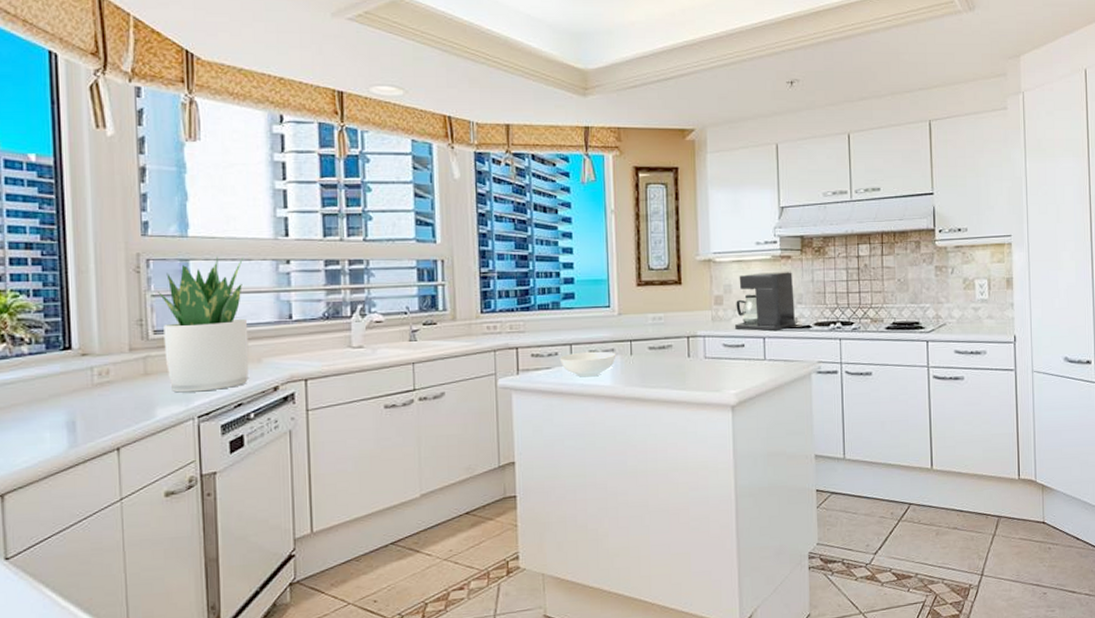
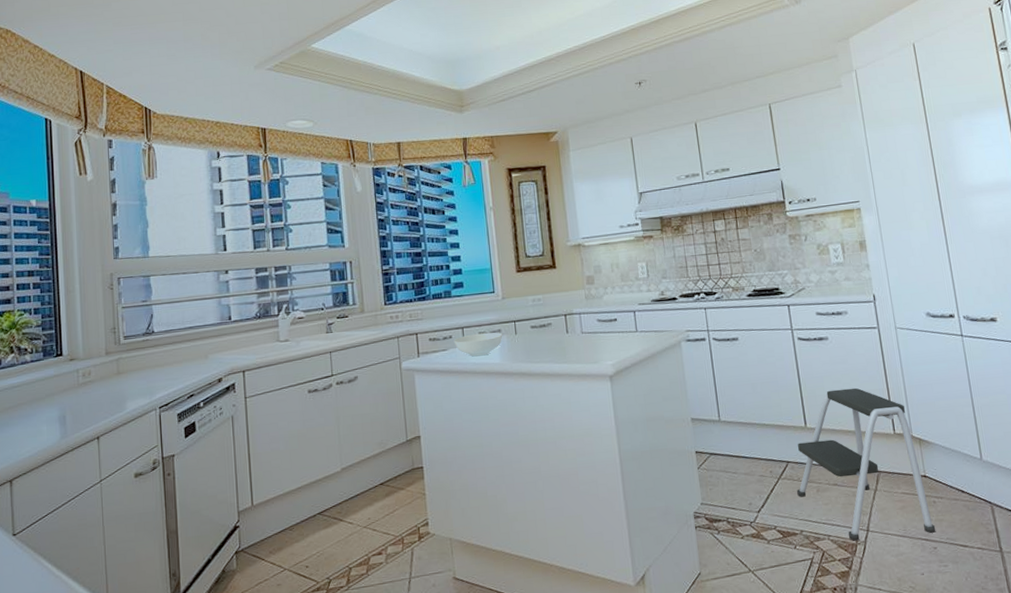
planter: present [158,256,249,393] -> none [127,270,198,388]
coffee maker: present [734,272,796,332] -> none [606,250,663,306]
step stool: none [916,430,1048,585] -> present [797,387,936,541]

